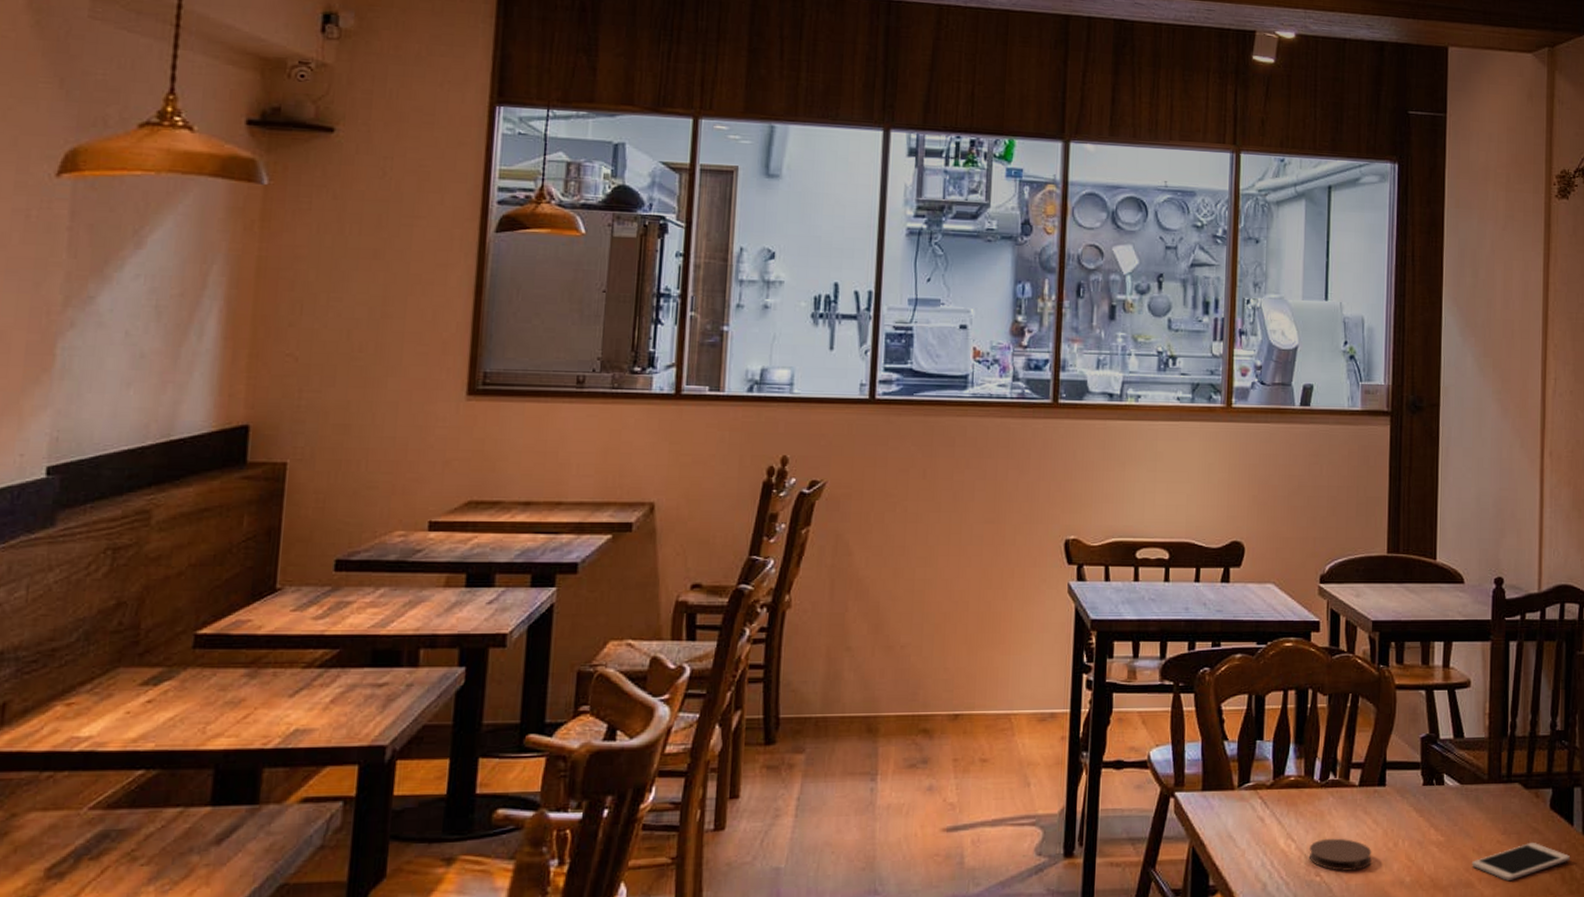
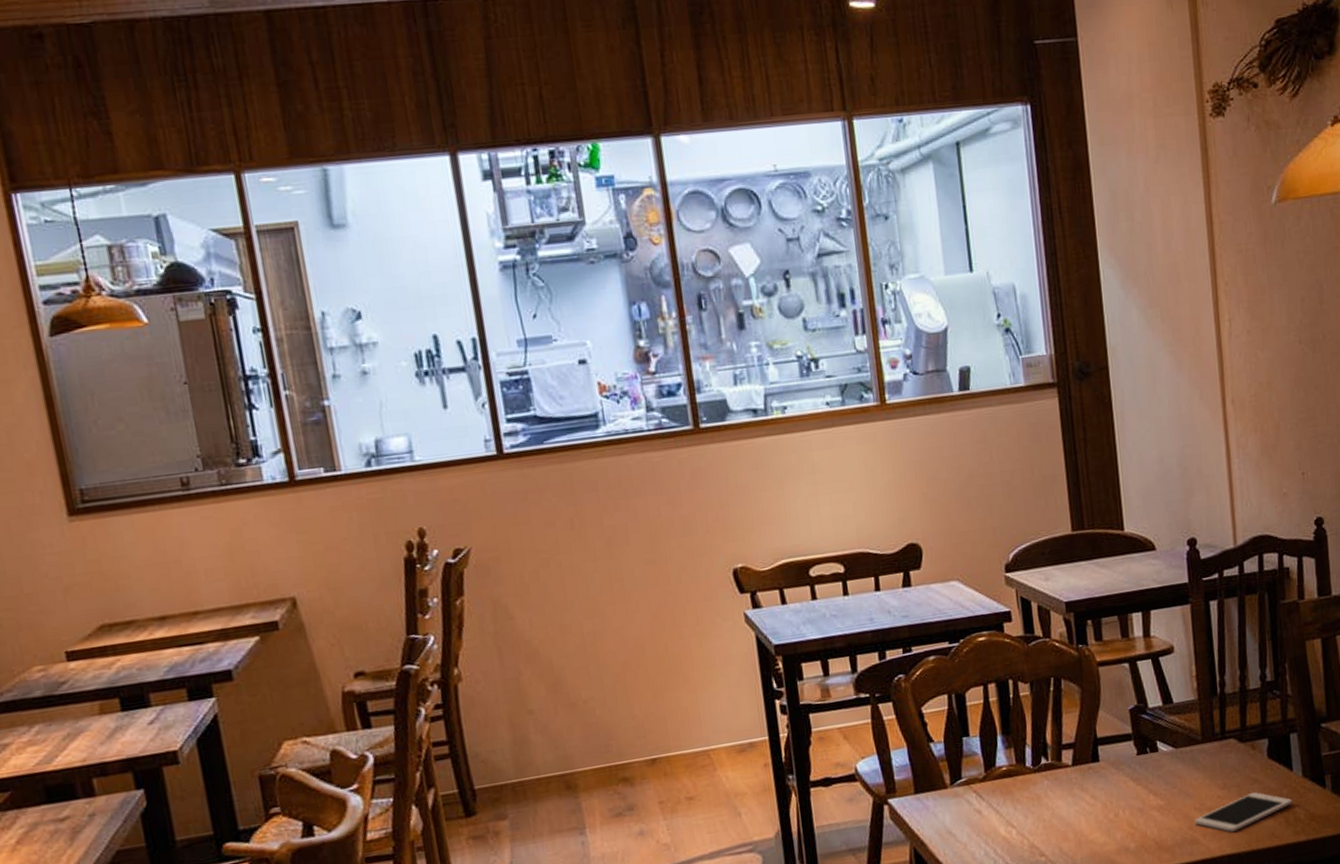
coaster: present [1308,838,1372,871] -> none [1030,817,1095,849]

